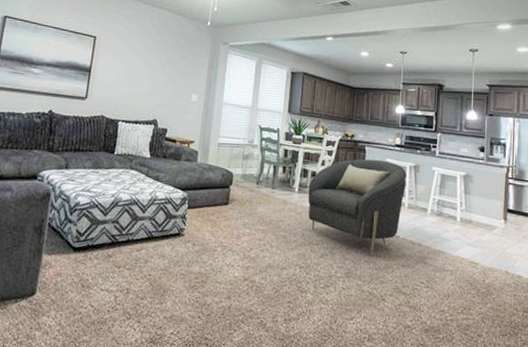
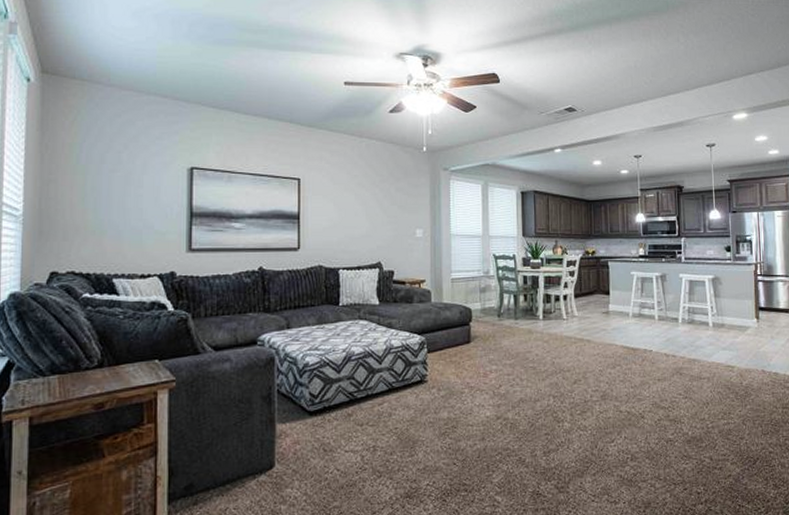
armchair: present [308,159,407,256] -> none [553,274,654,374]

